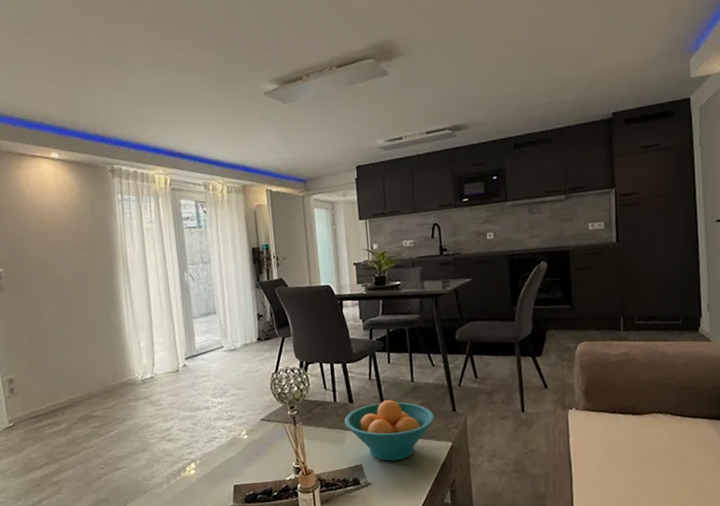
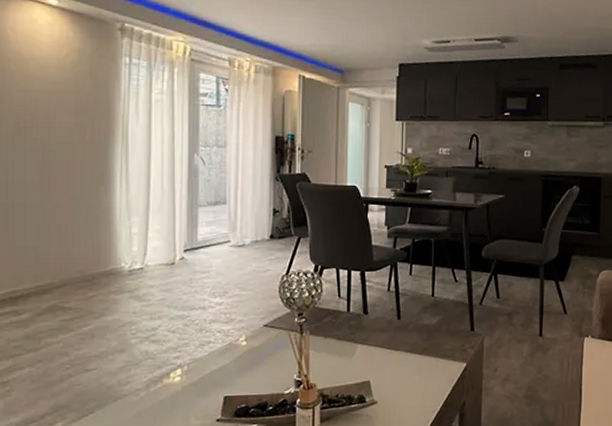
fruit bowl: present [344,400,435,461] -> none [355,314,452,380]

